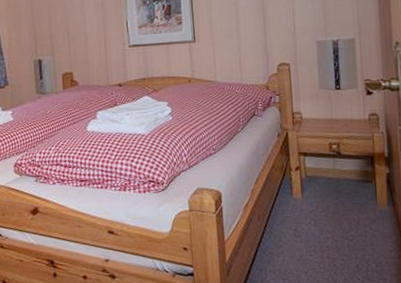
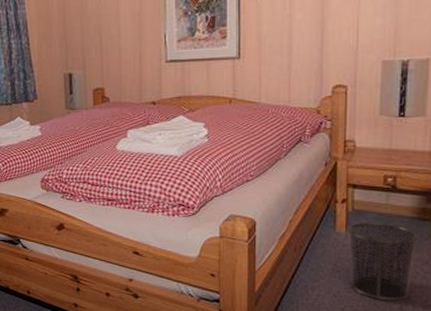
waste bin: none [304,187,364,261] -> present [348,223,419,301]

